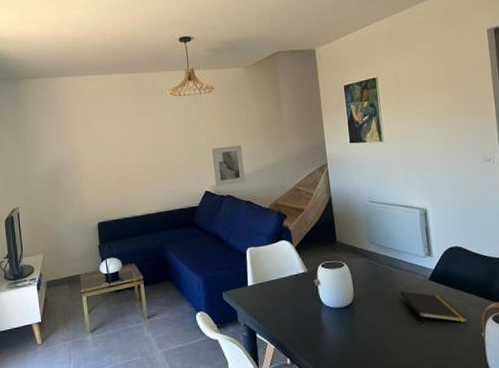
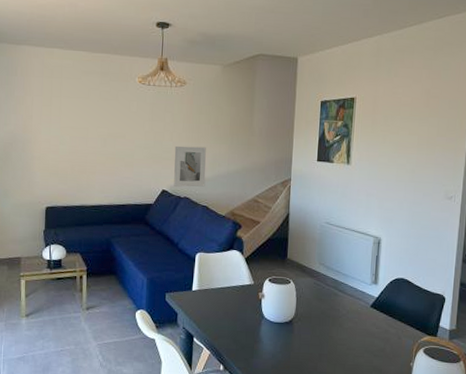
notepad: present [400,290,467,325] -> none [340,314,400,352]

